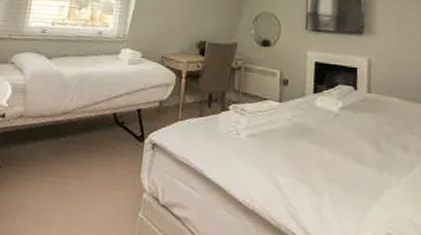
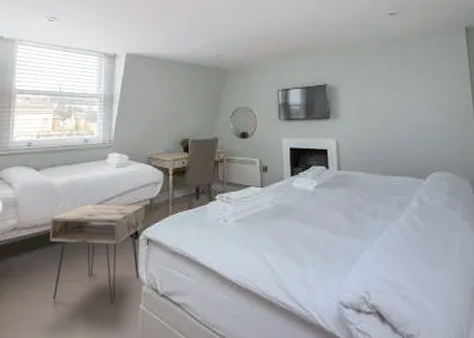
nightstand: none [52,99,154,207] -> present [49,204,145,304]

